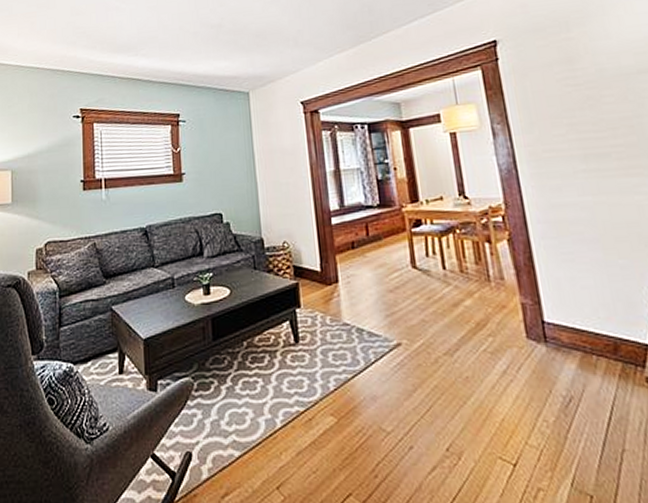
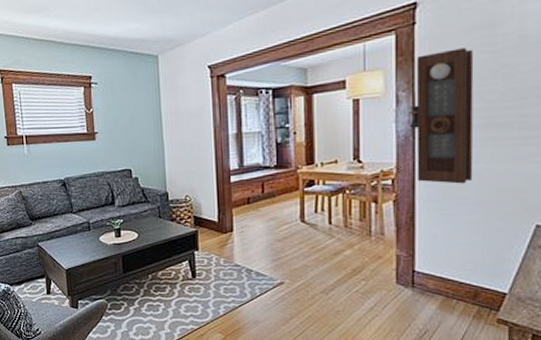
pendulum clock: none [505,81,584,219] -> present [409,48,474,184]

